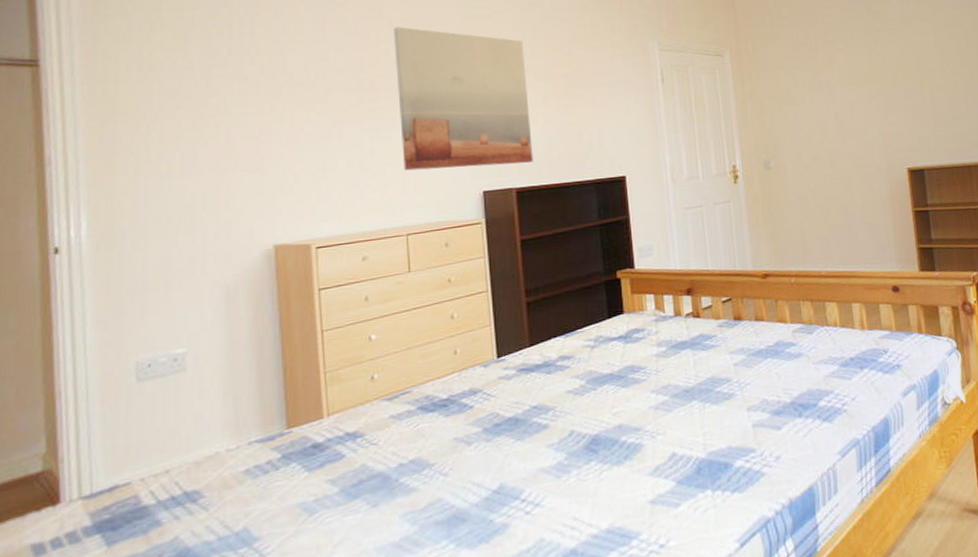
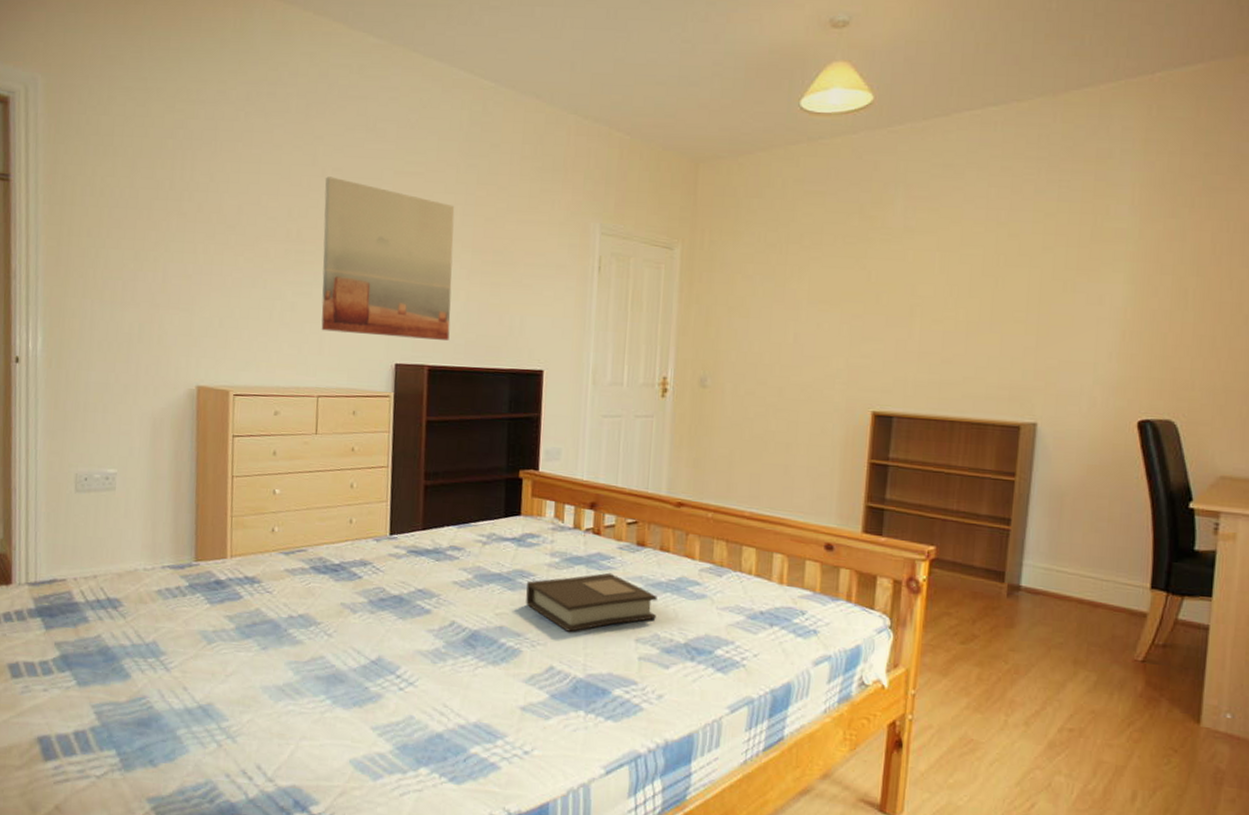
book: none [639,350,762,416] -> present [526,572,657,632]

